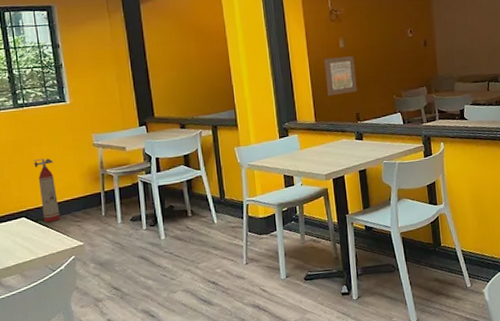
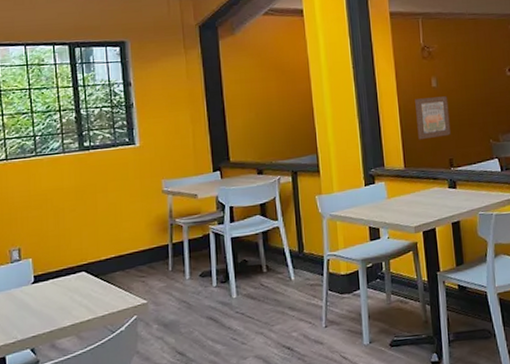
fire extinguisher: present [34,158,61,222] -> none [97,206,124,277]

